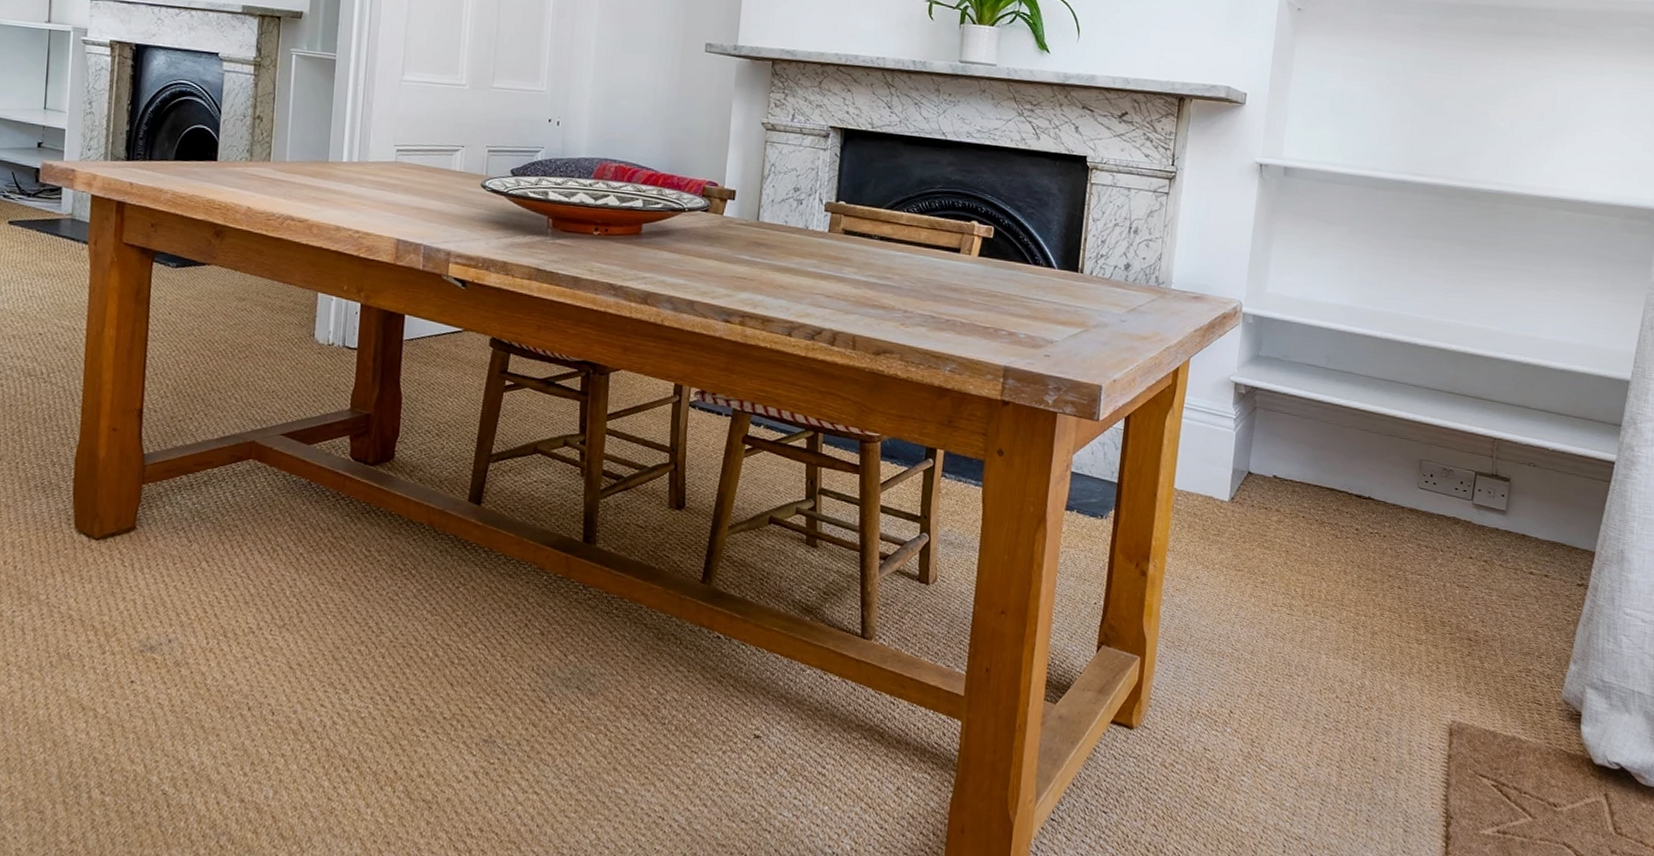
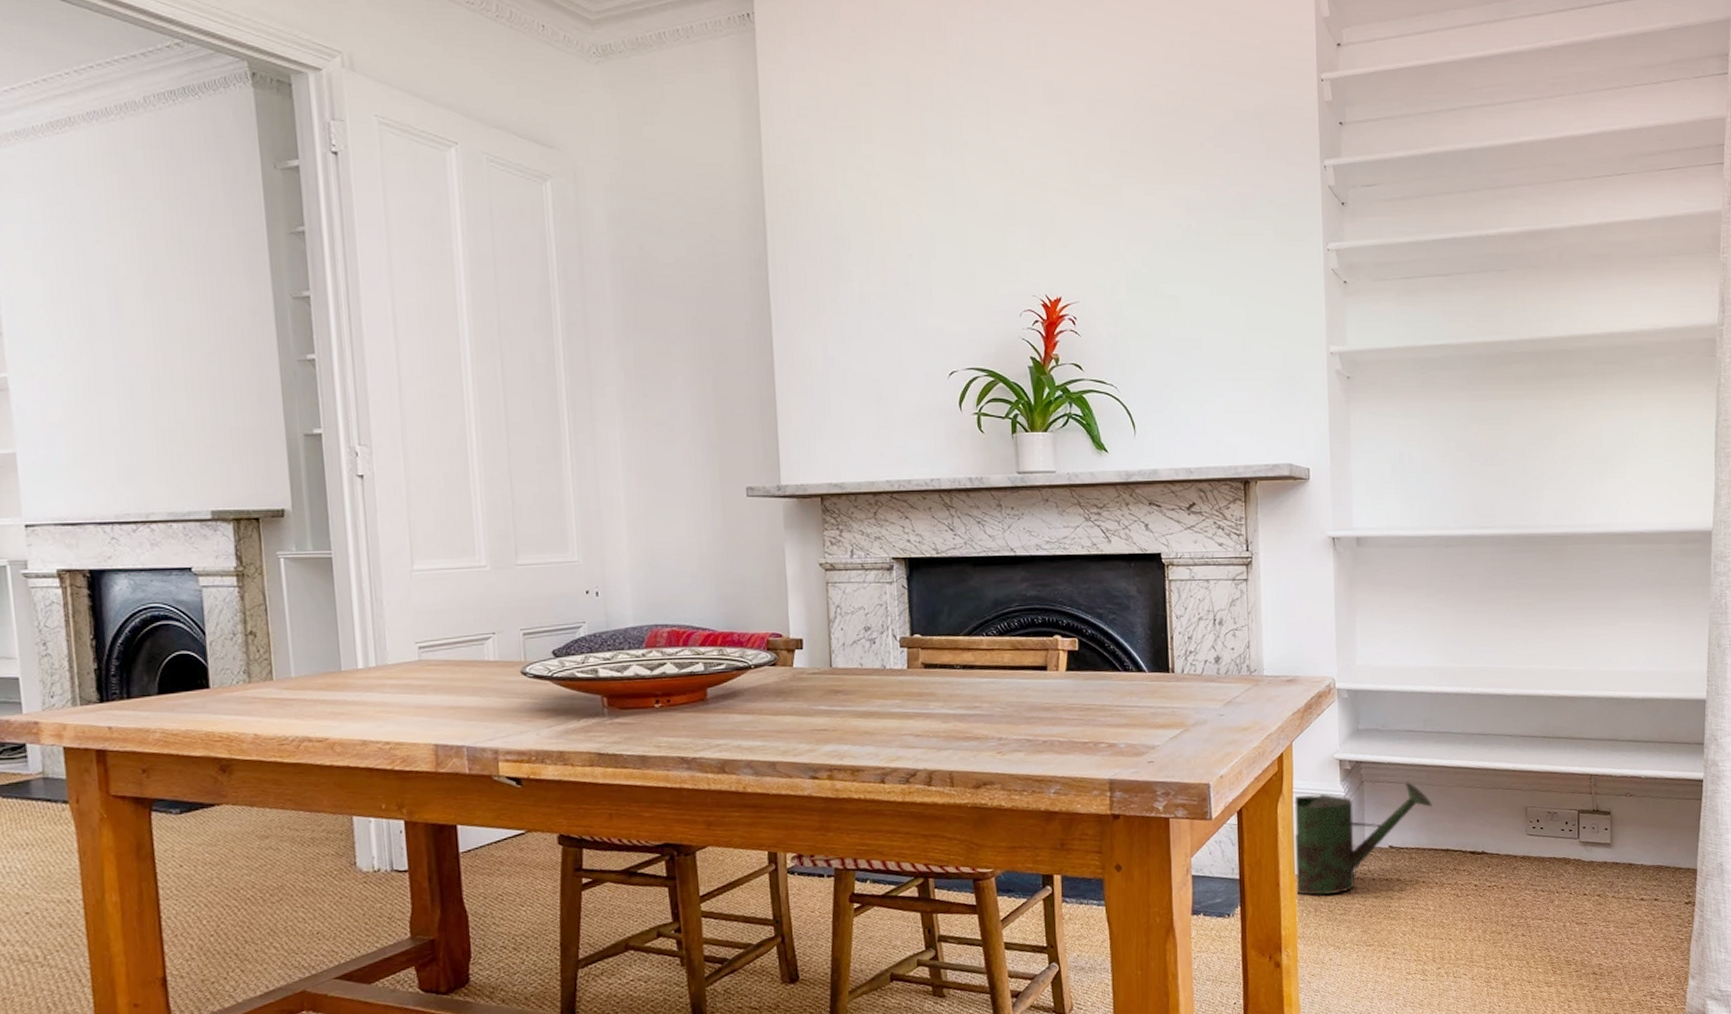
watering can: none [1173,412,1325,514] -> present [1294,782,1433,896]

